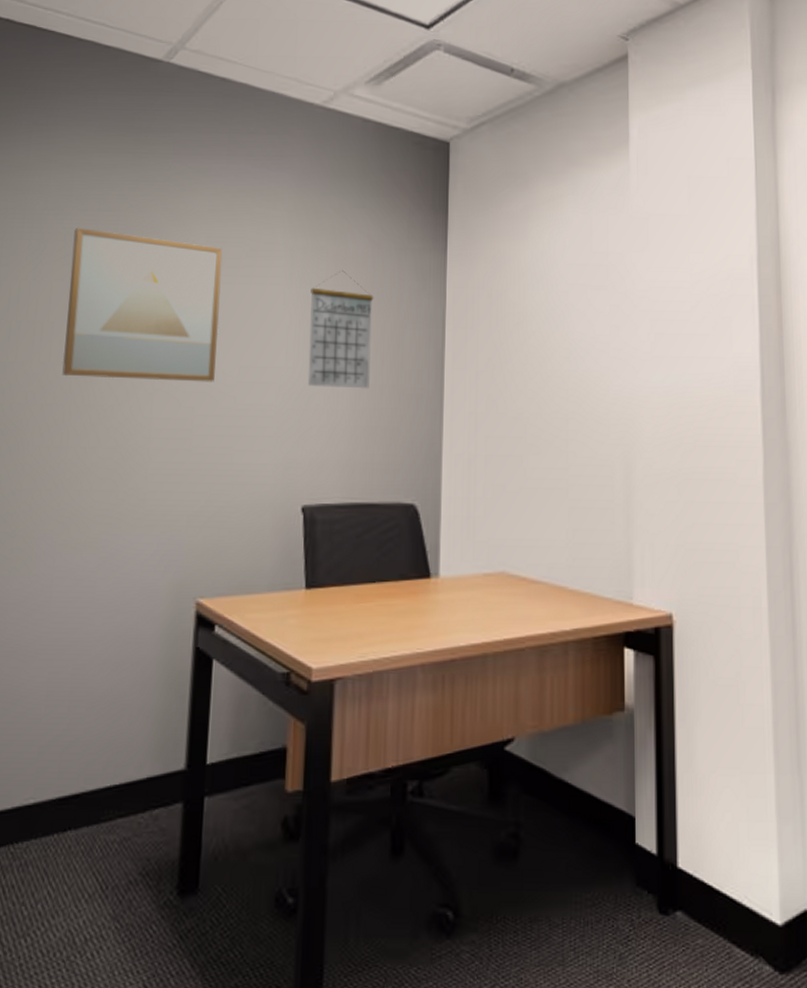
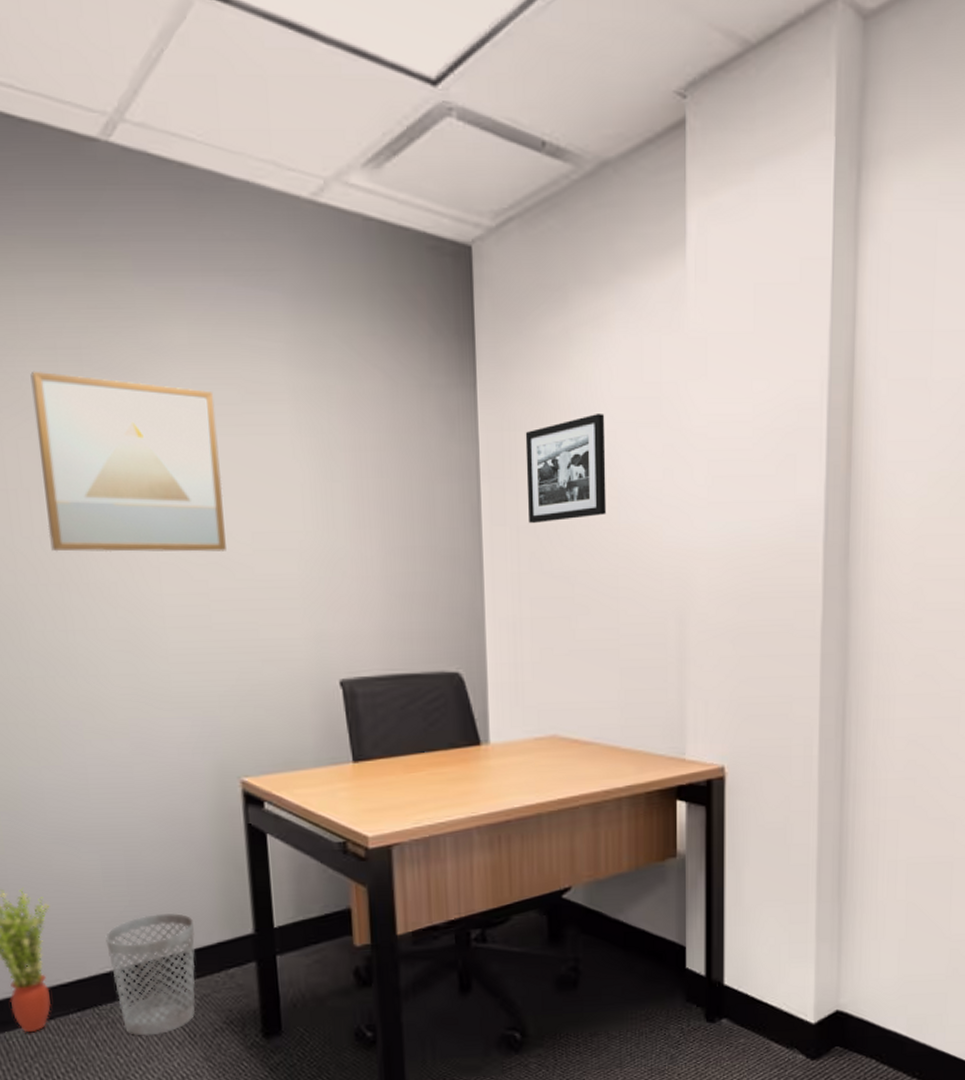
wastebasket: none [35,741,128,884] -> present [105,913,196,1036]
calendar: present [307,270,374,389] -> none [323,414,400,552]
picture frame: none [486,277,558,368] -> present [525,414,607,523]

